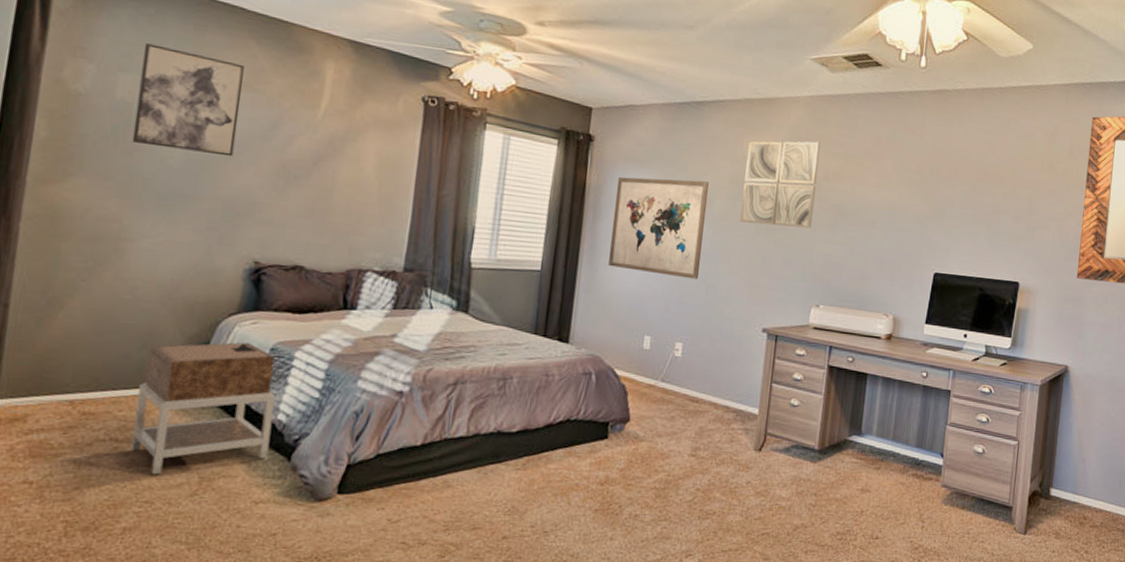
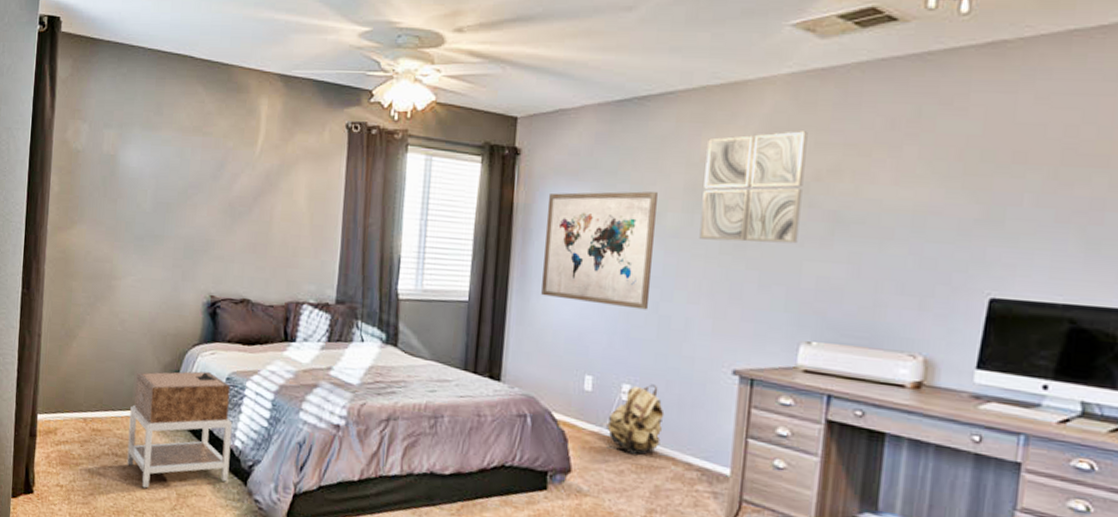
wall art: present [131,43,244,157] -> none [116,100,196,198]
backpack: none [661,342,709,402] -> present [607,384,665,455]

